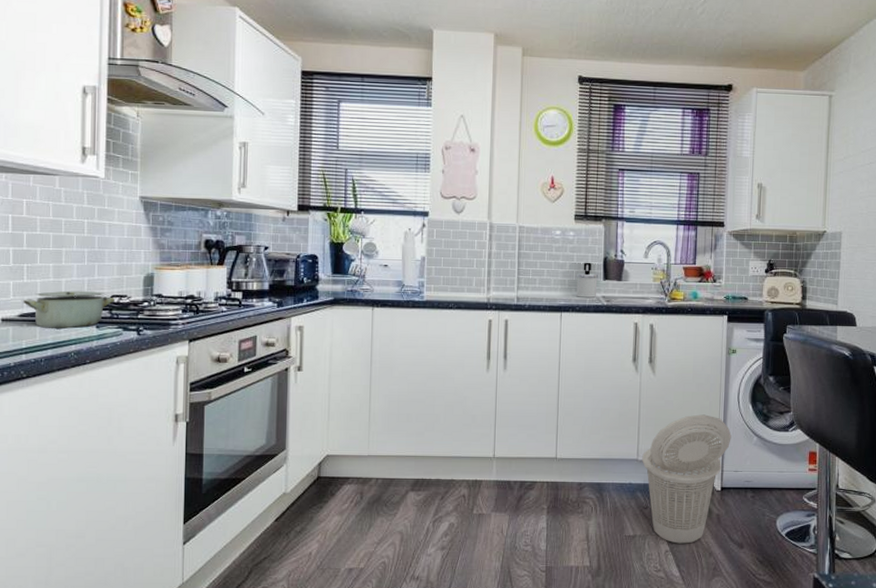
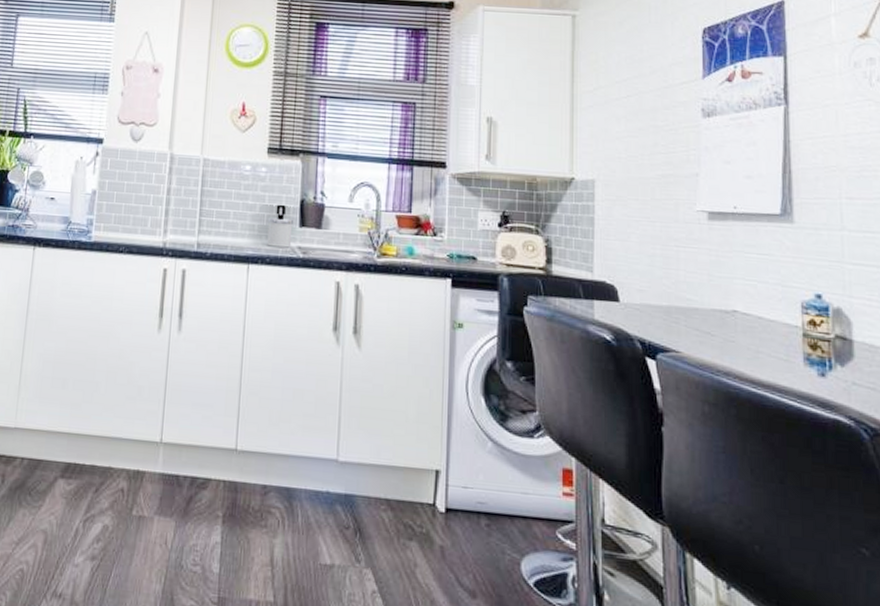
laundry basket: present [642,414,732,544] -> none [343,405,458,584]

